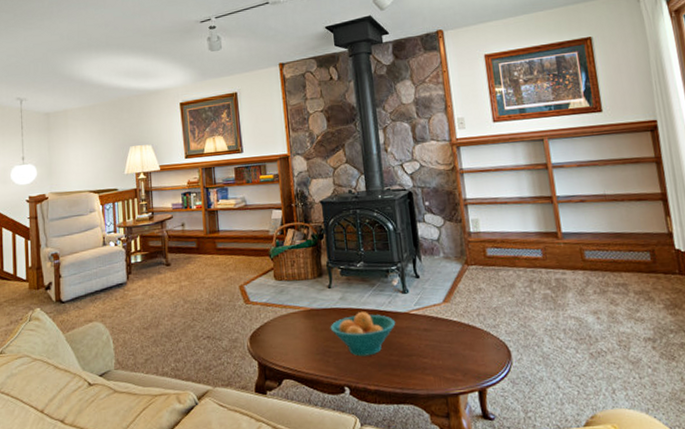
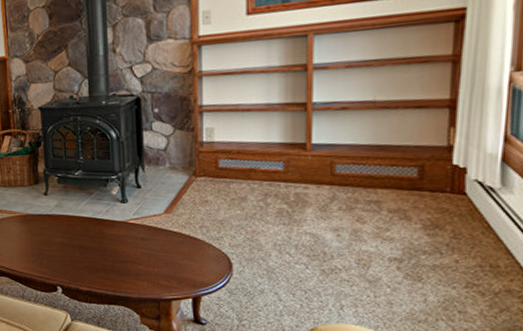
fruit bowl: present [330,312,396,357] -> none [45,219,112,260]

